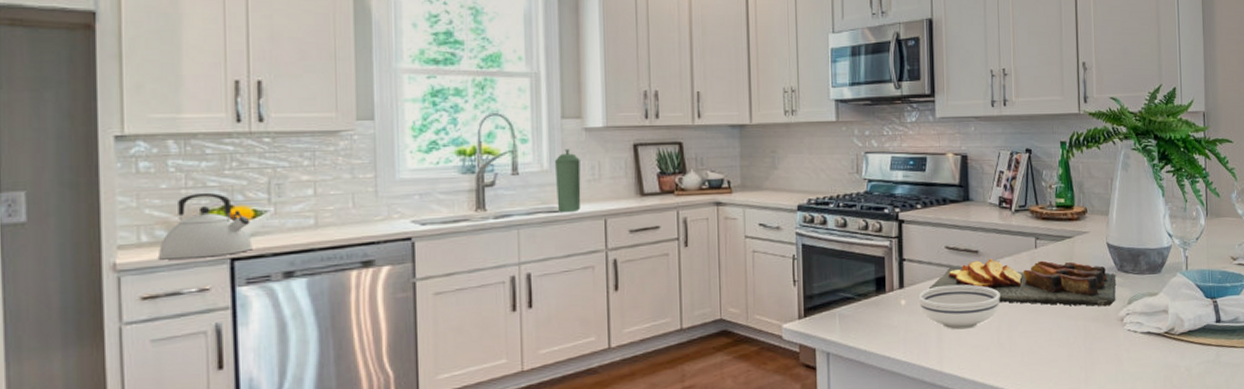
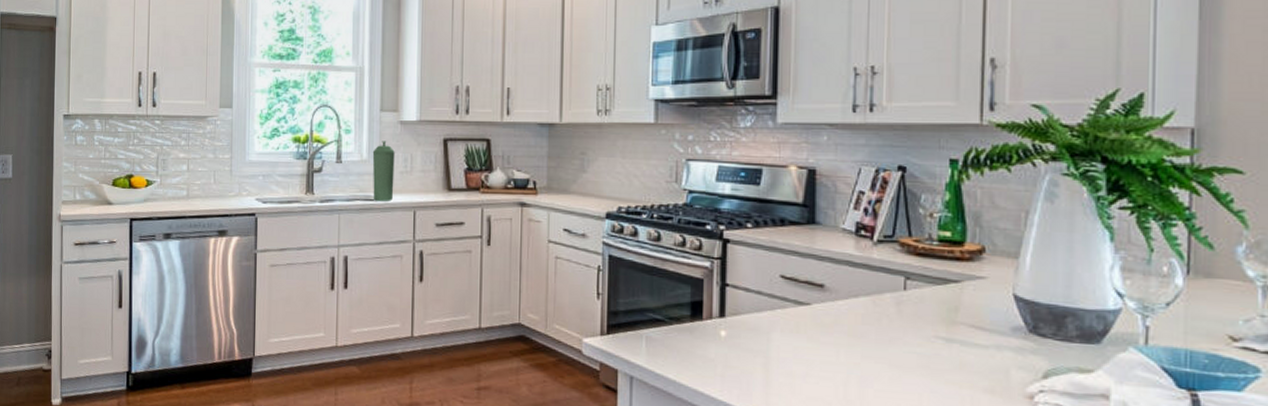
kettle: present [159,192,253,260] -> none [86,163,145,216]
bowl: present [918,284,1000,330] -> none [742,321,851,376]
food platter: present [927,258,1116,307] -> none [754,296,1026,377]

